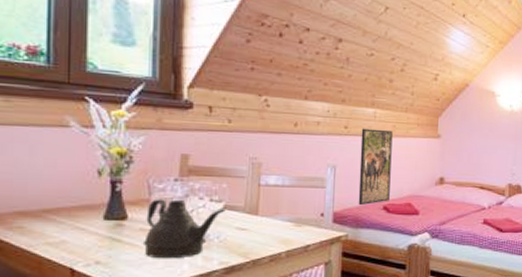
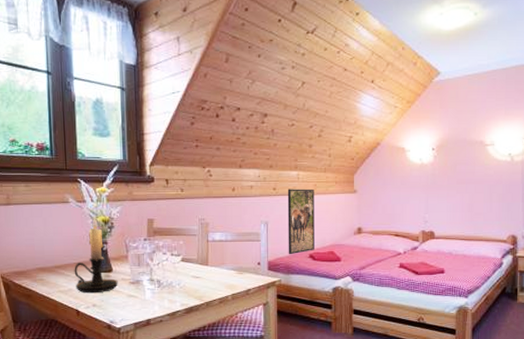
candle holder: none [71,149,134,247] -> present [74,218,118,294]
teapot: present [142,199,225,259] -> none [124,255,183,302]

